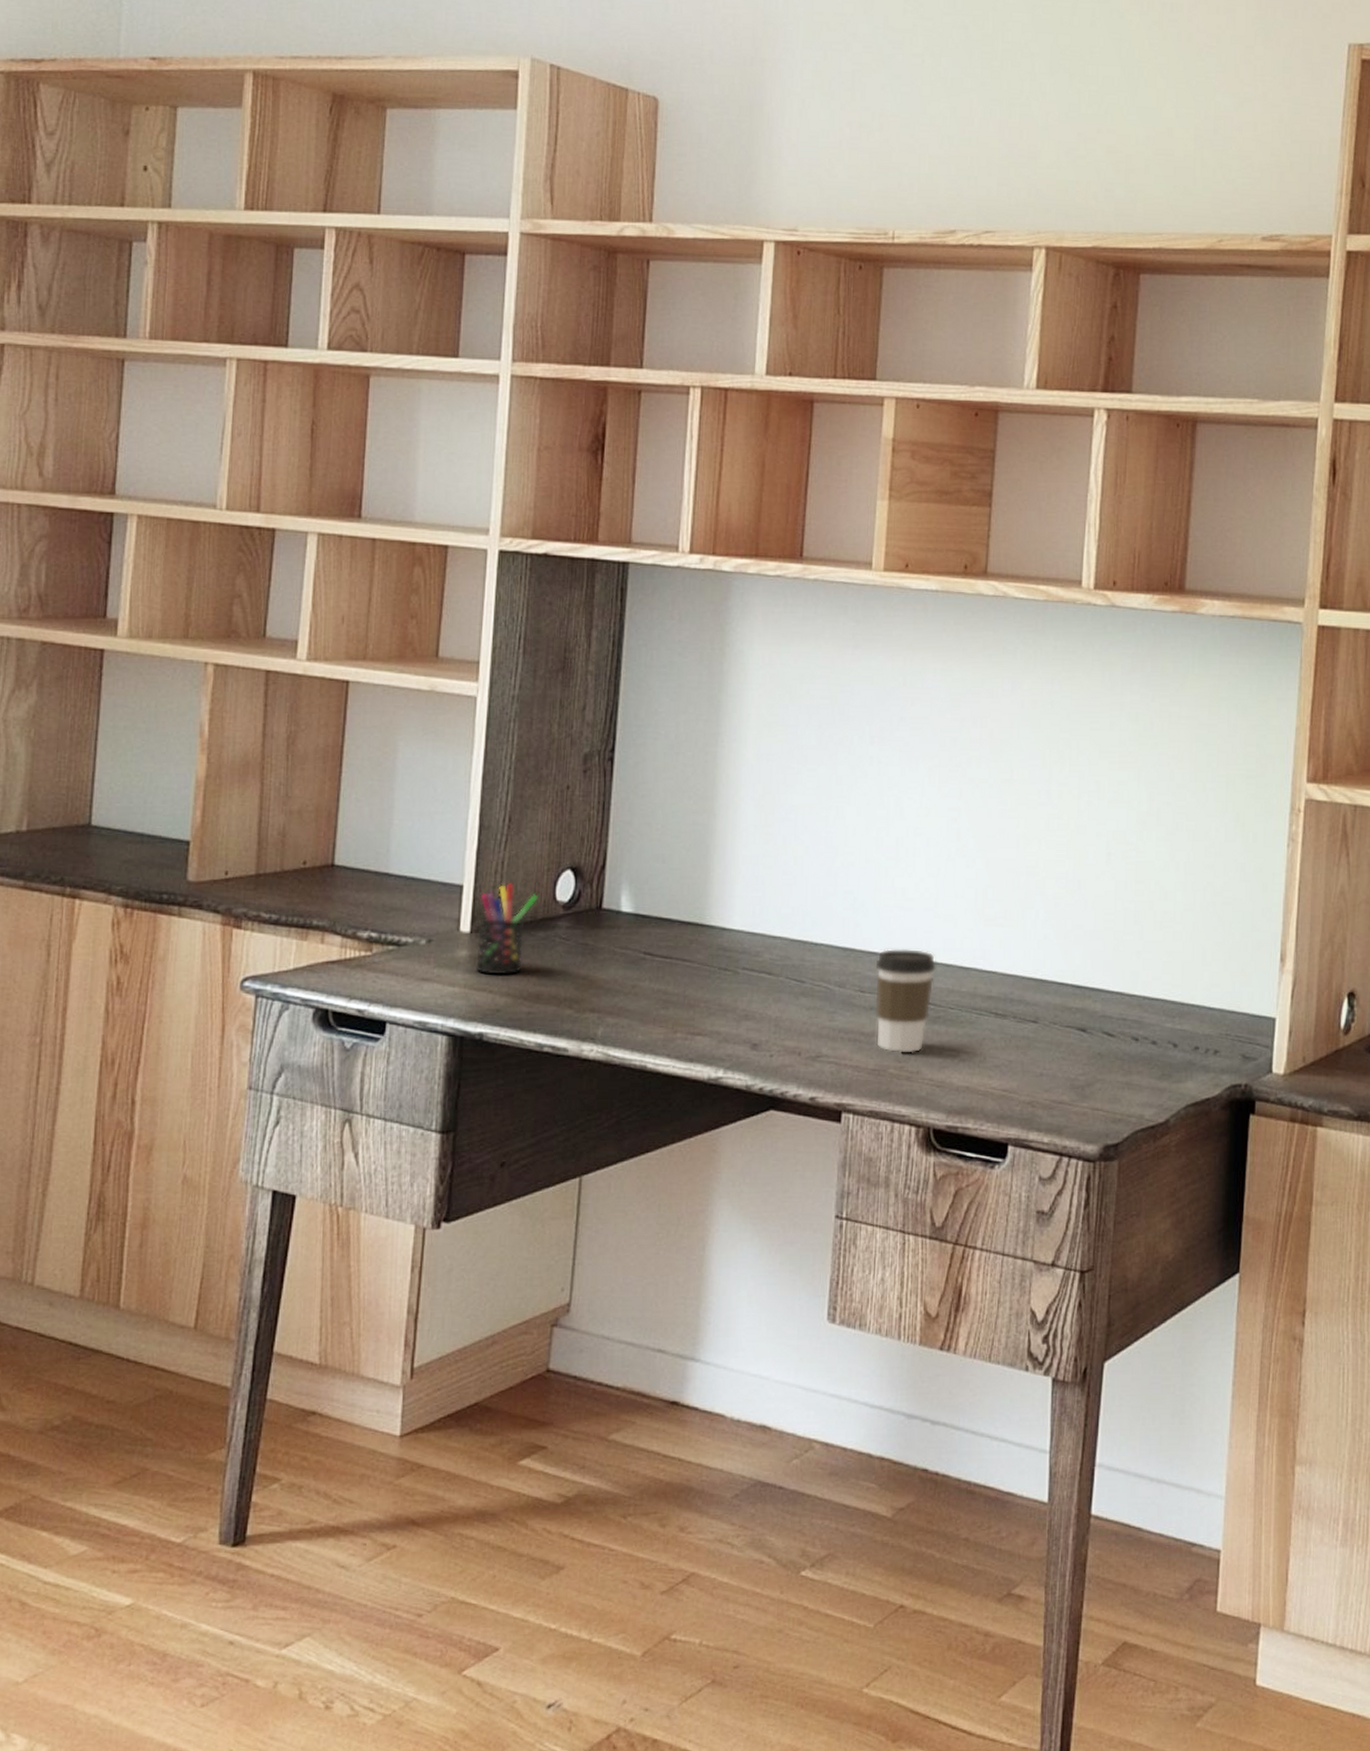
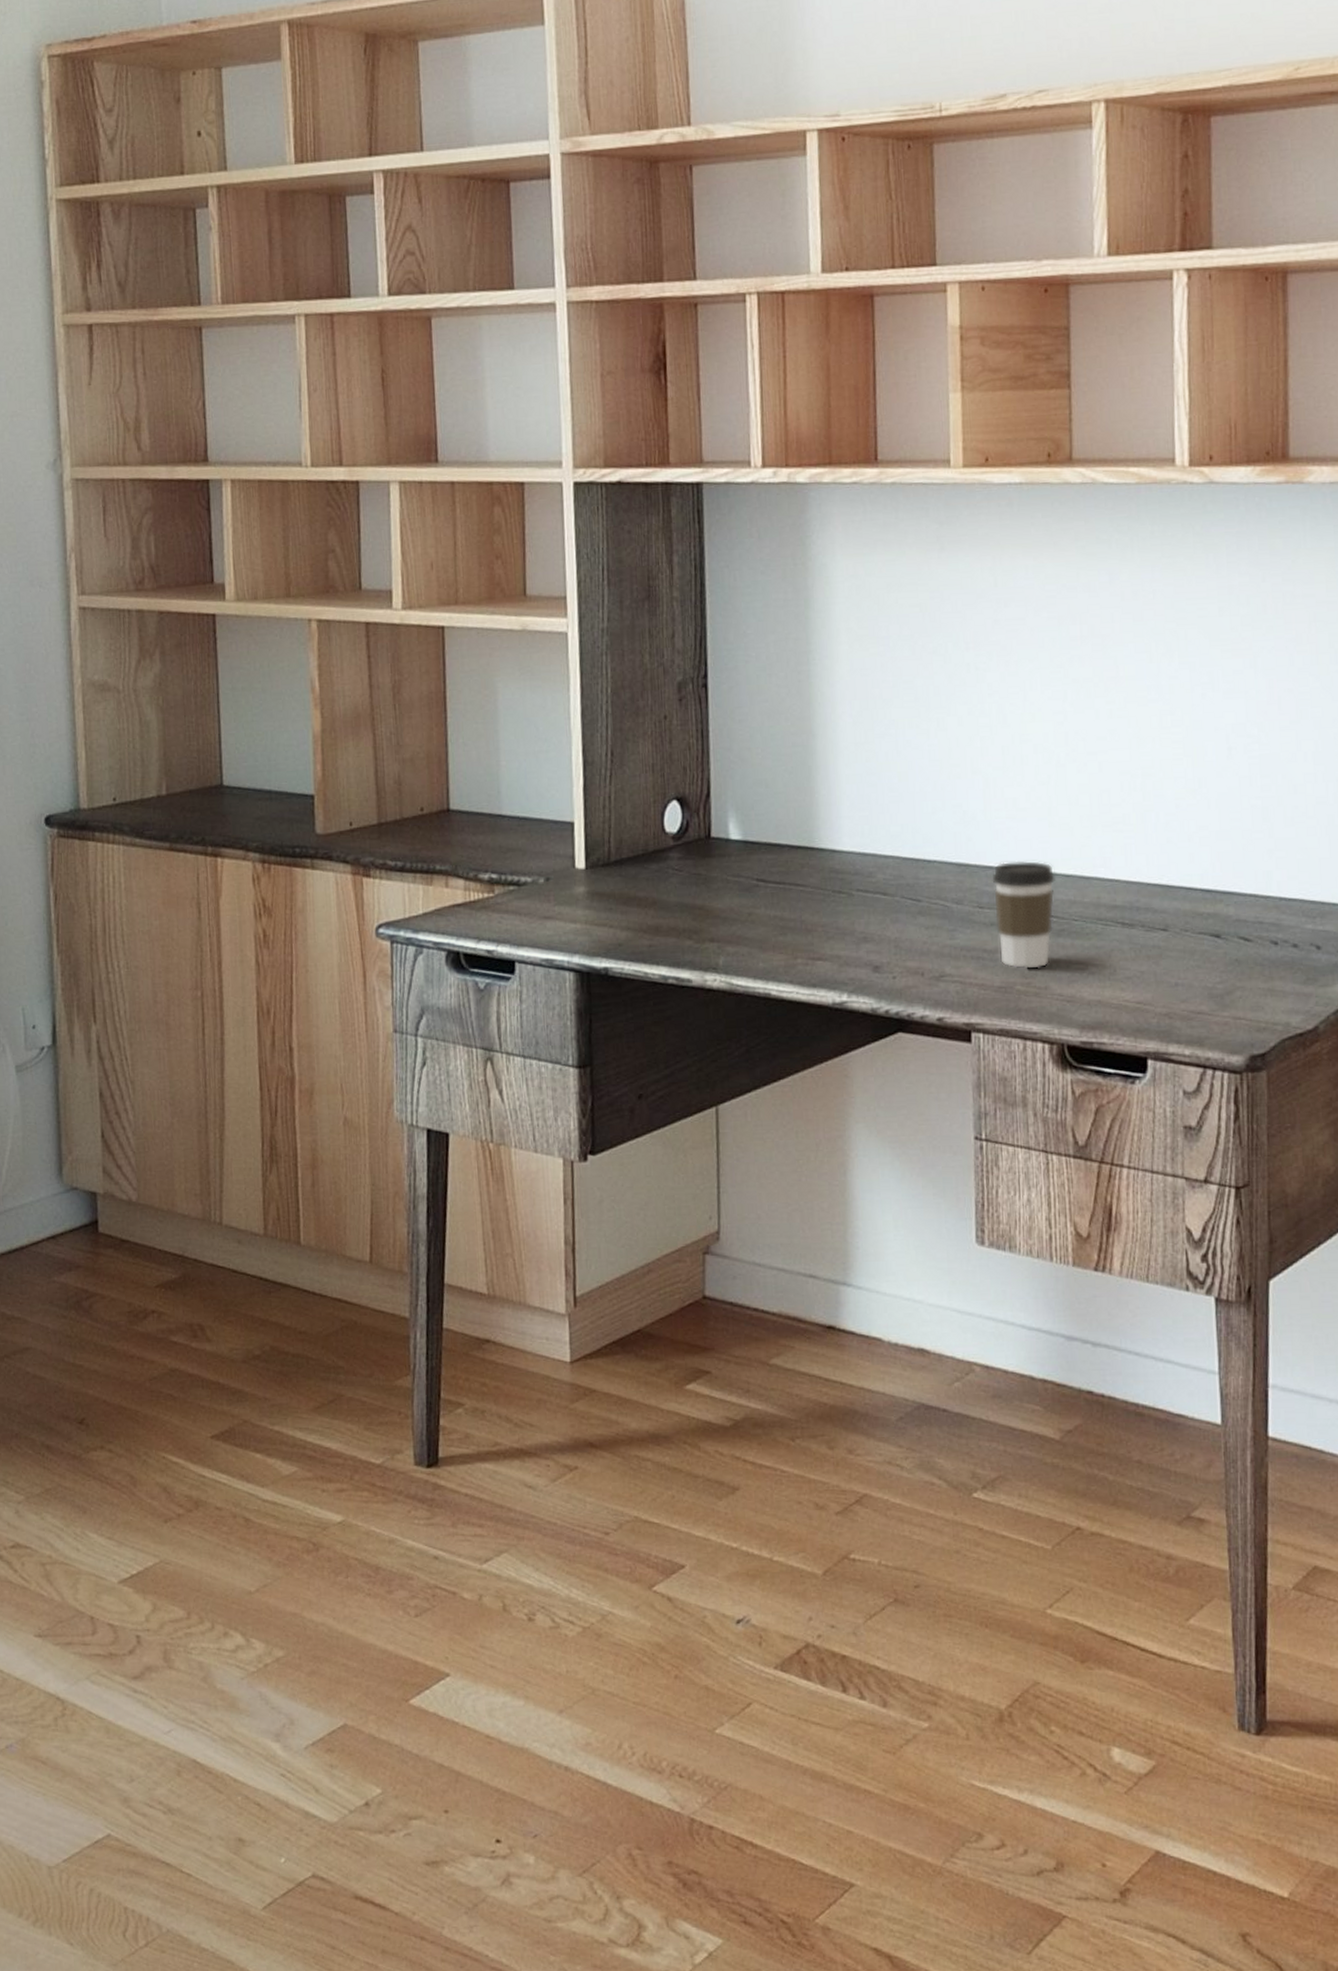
pen holder: present [476,883,538,975] -> none [591,818,648,910]

